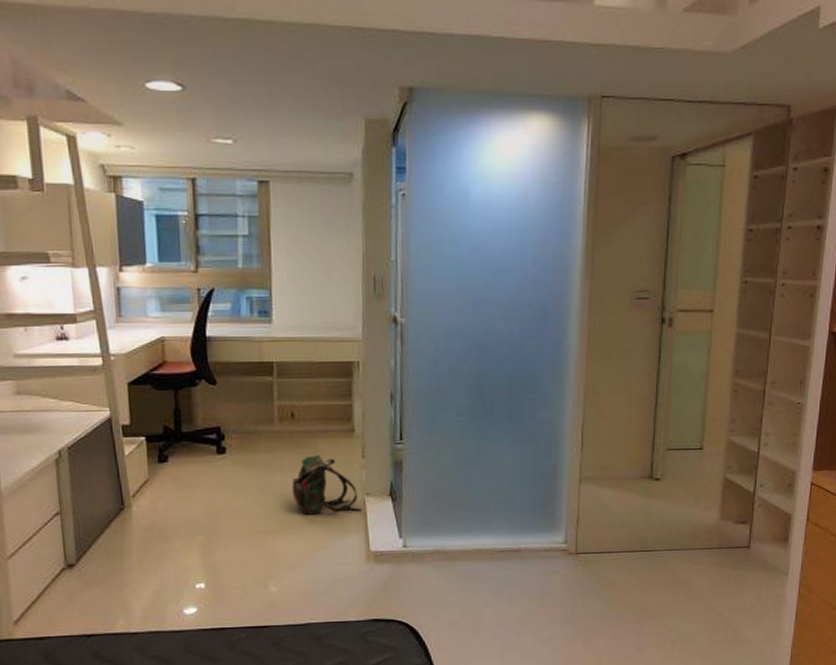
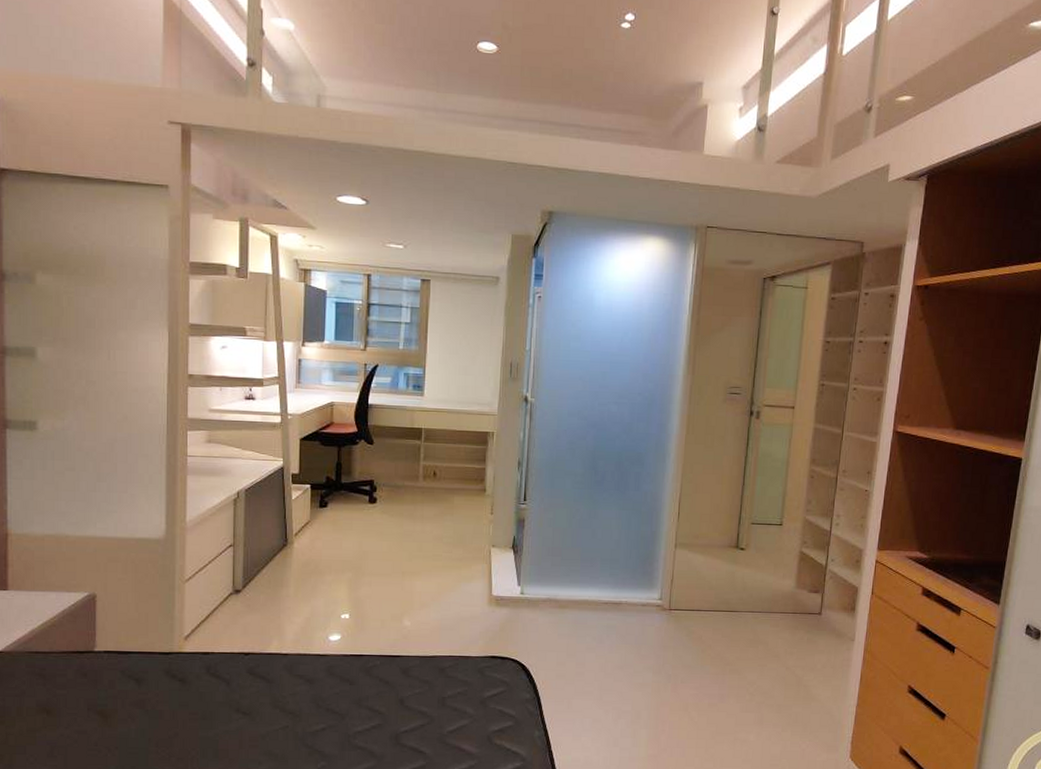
backpack: present [291,455,363,515] -> none [429,509,488,561]

